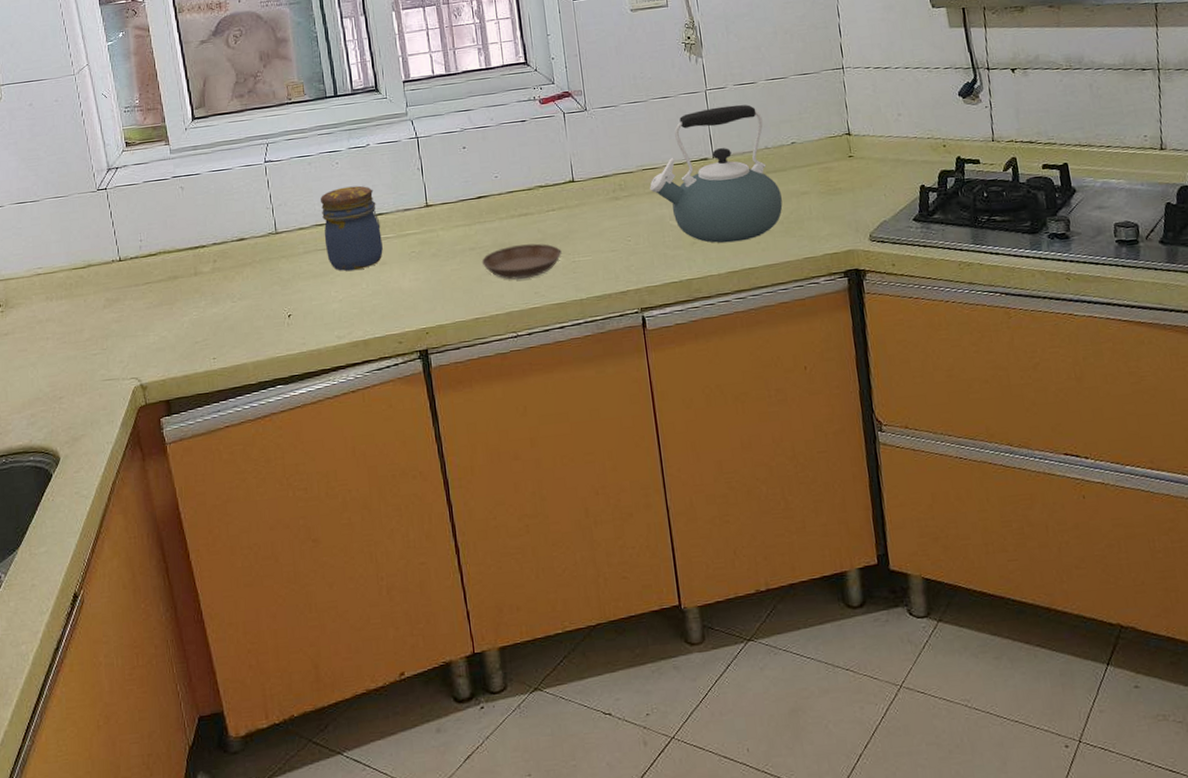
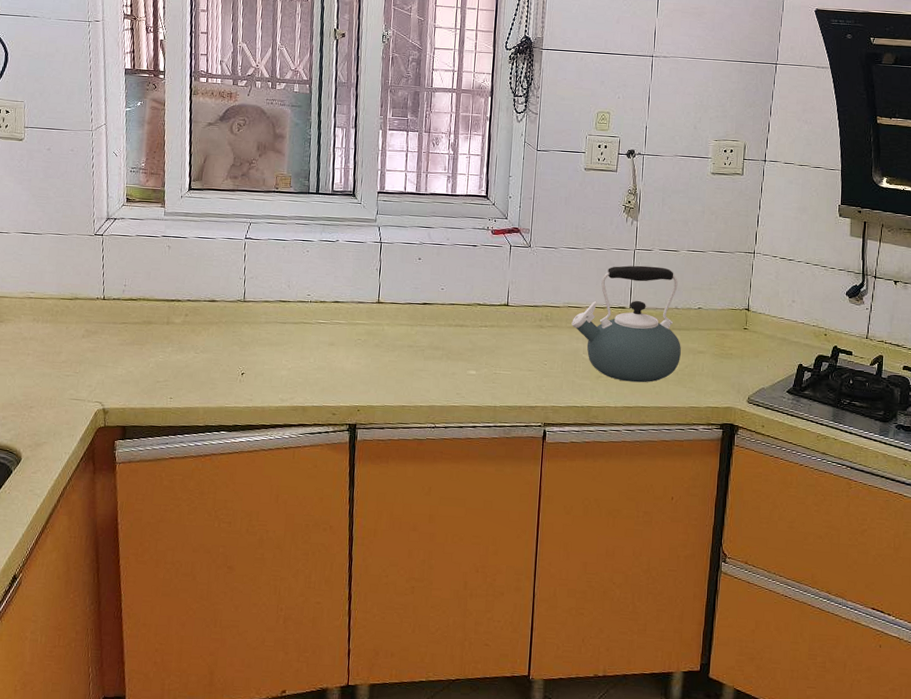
jar: present [321,185,383,271] -> none [284,273,336,346]
saucer: present [481,243,562,280] -> none [416,350,486,381]

